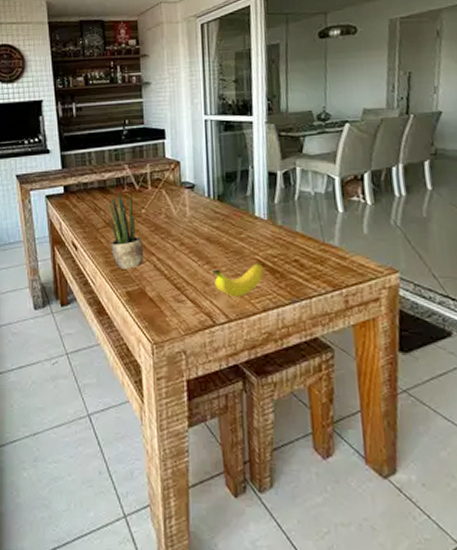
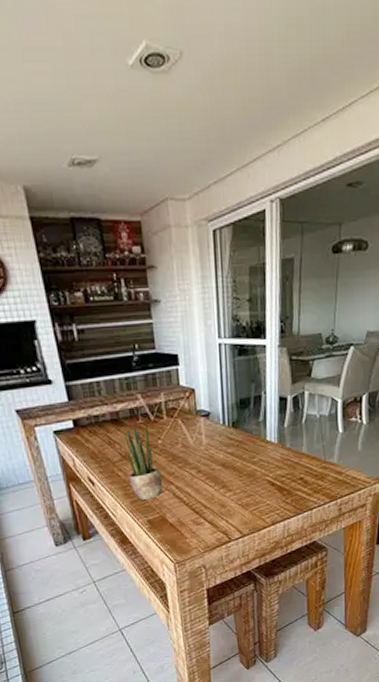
banana: present [211,263,263,297] -> none [227,483,273,515]

